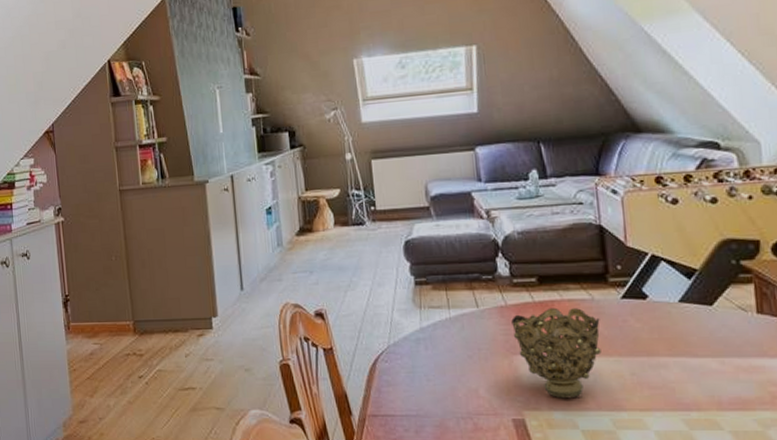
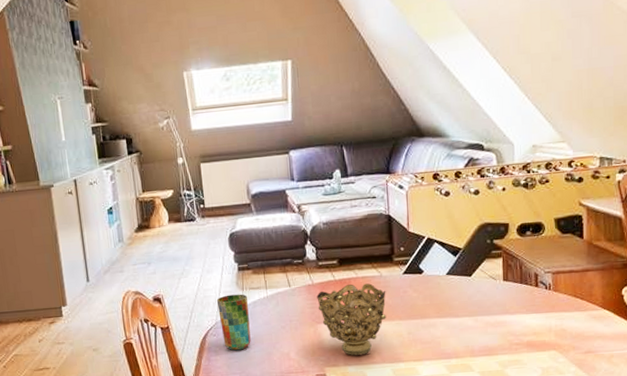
cup: none [388,313,431,382] -> present [216,294,251,351]

